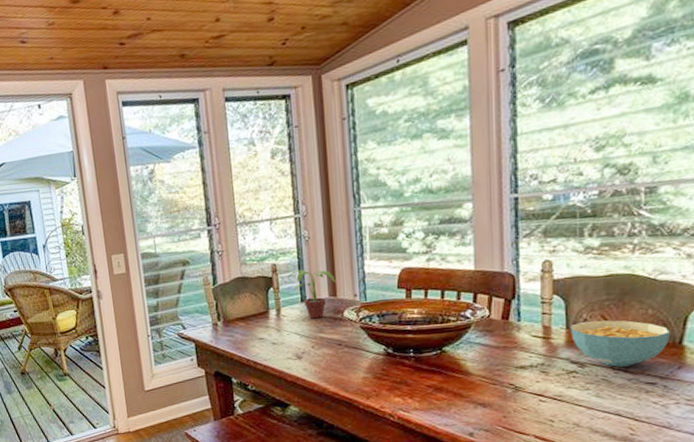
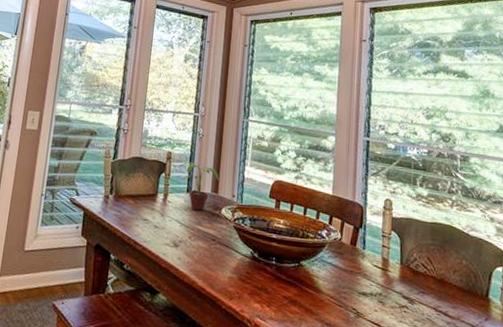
cereal bowl: present [570,320,670,367] -> none [404,260,479,310]

